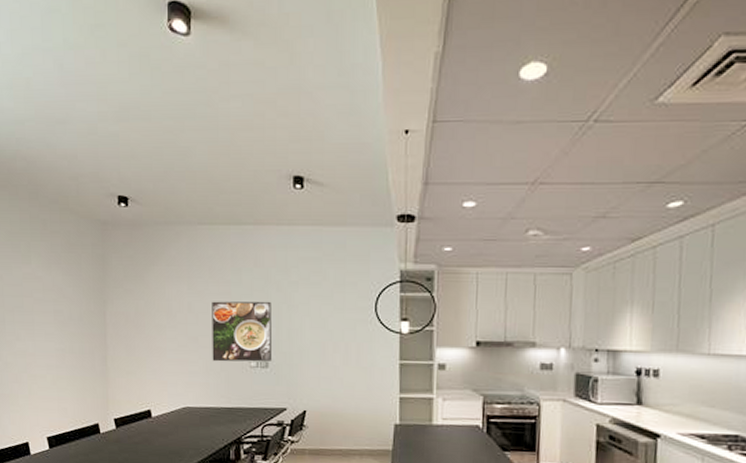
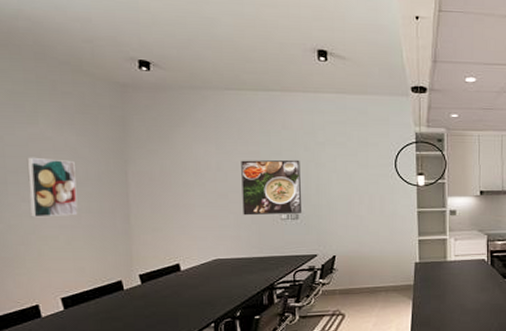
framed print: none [21,296,63,356] -> present [27,157,78,217]

